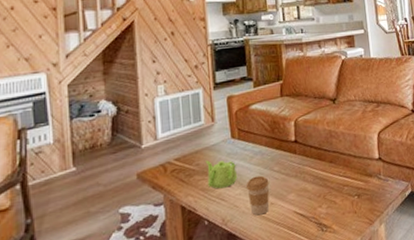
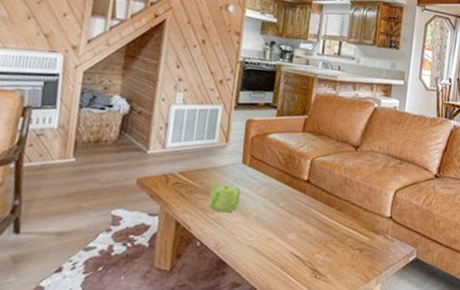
coffee cup: present [246,175,270,215] -> none [246,207,272,248]

